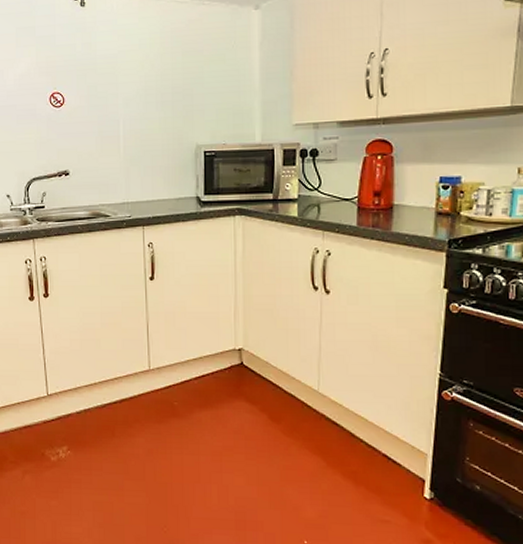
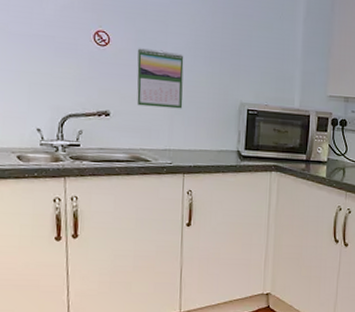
calendar: none [90,102,138,162] -> present [137,48,184,109]

